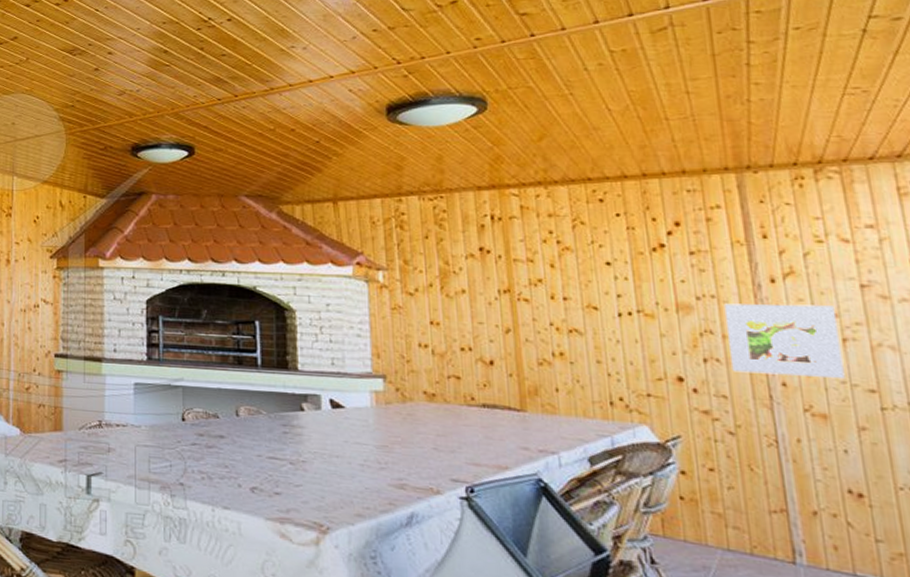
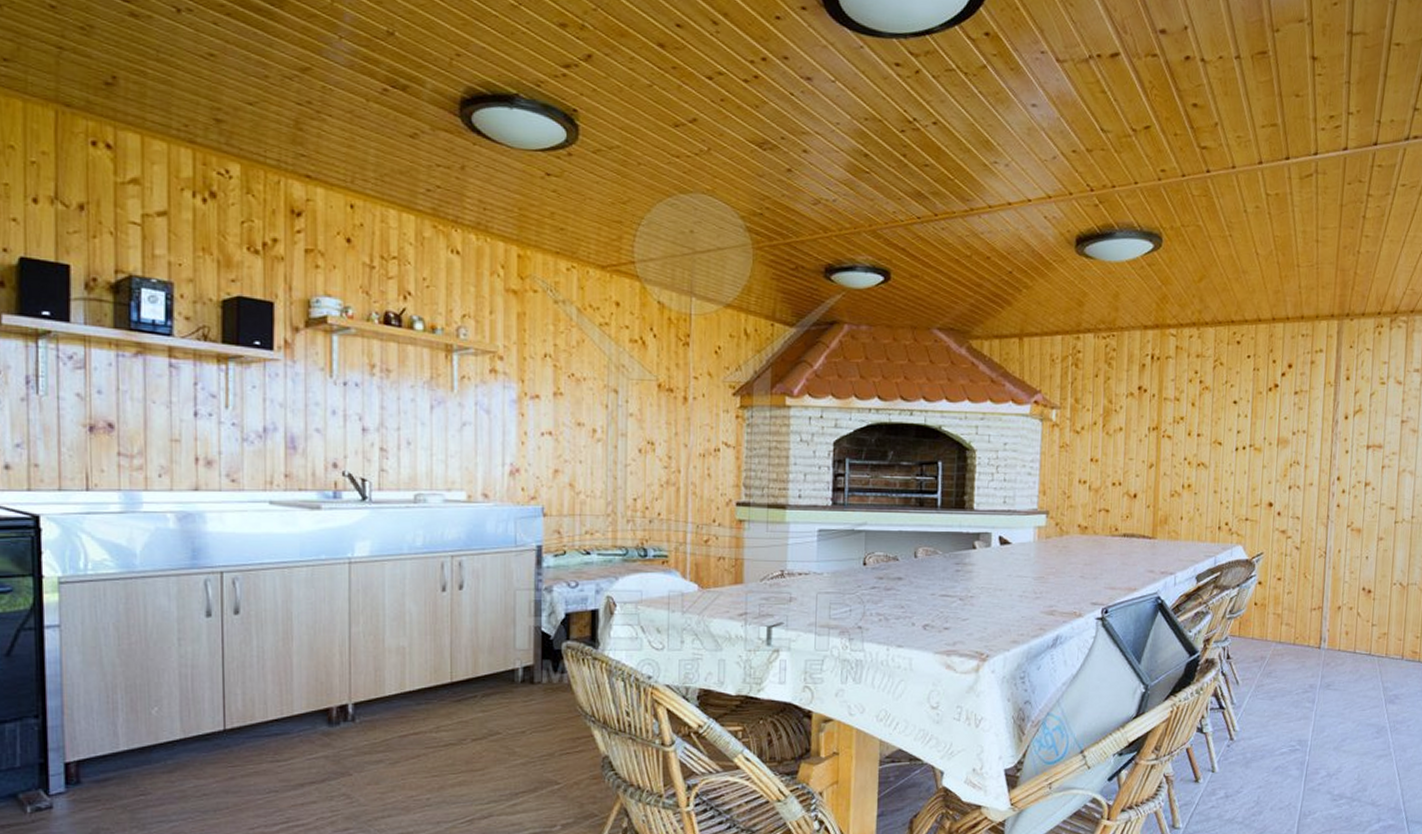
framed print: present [723,303,845,378] -> none [1307,437,1382,499]

